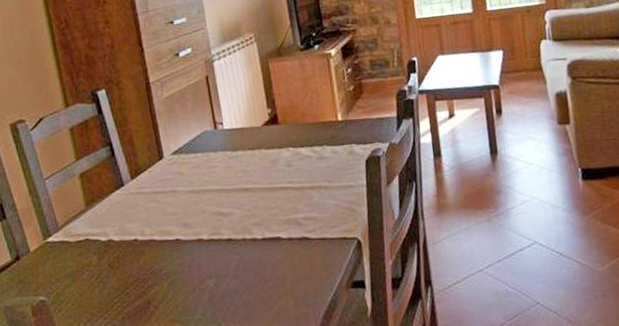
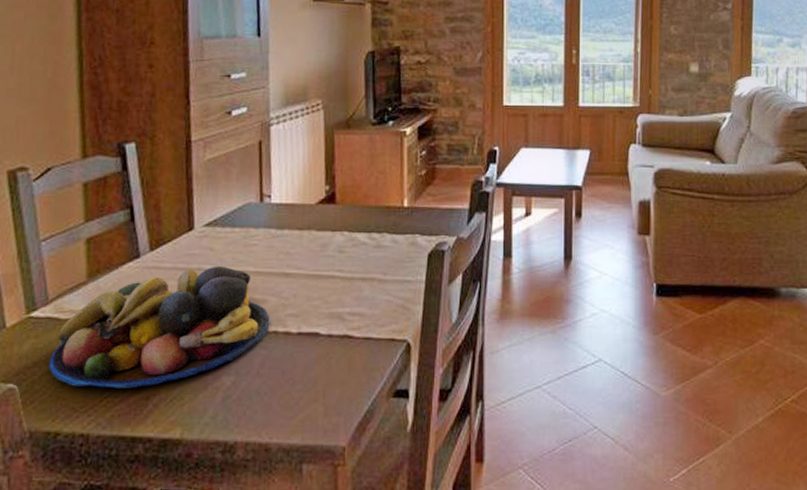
fruit bowl: none [67,187,238,296] -> present [49,265,270,388]

